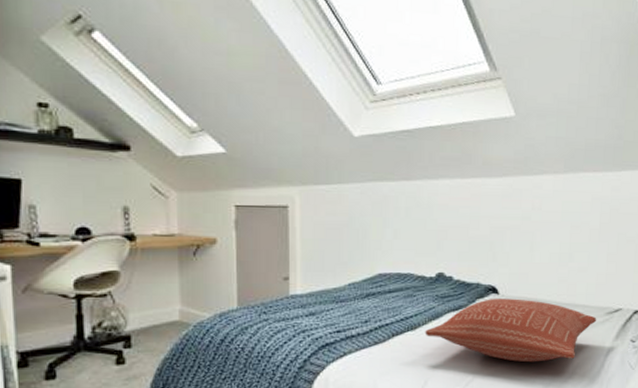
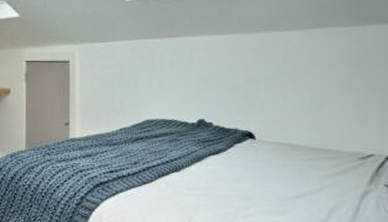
pillow: present [425,298,597,363] -> none [188,143,350,205]

